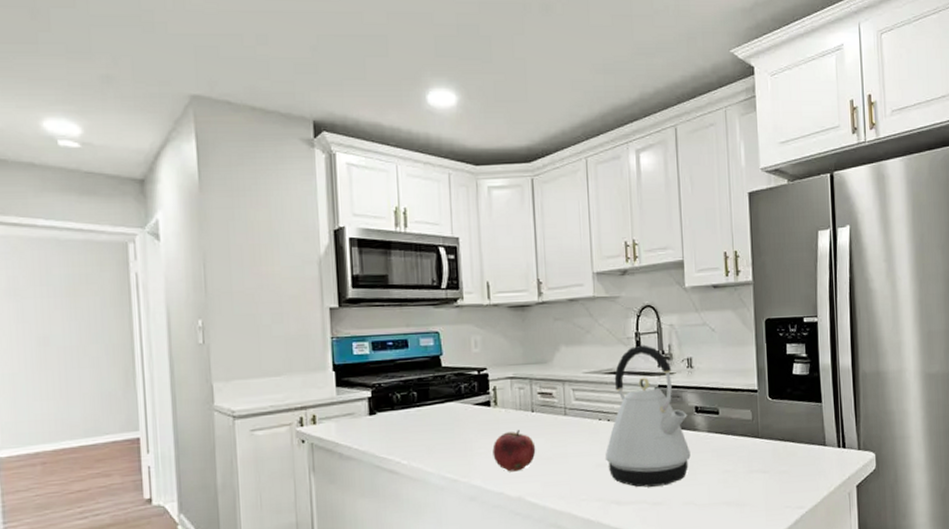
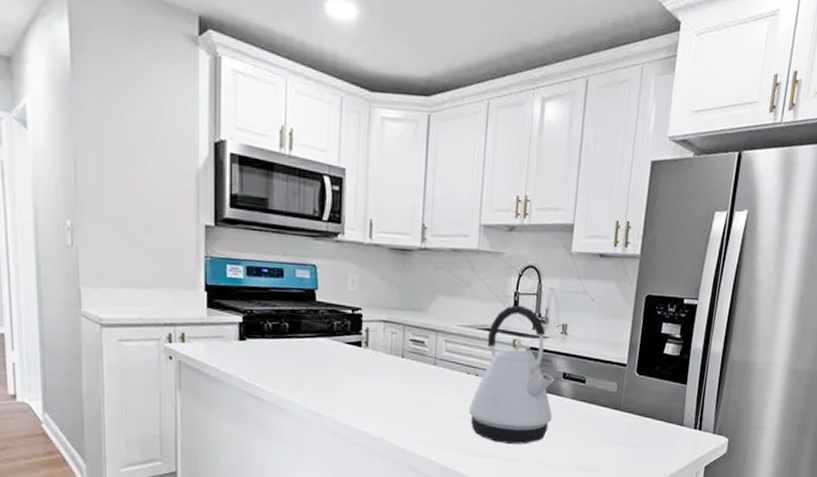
fruit: present [492,430,536,472] -> none [359,373,402,413]

